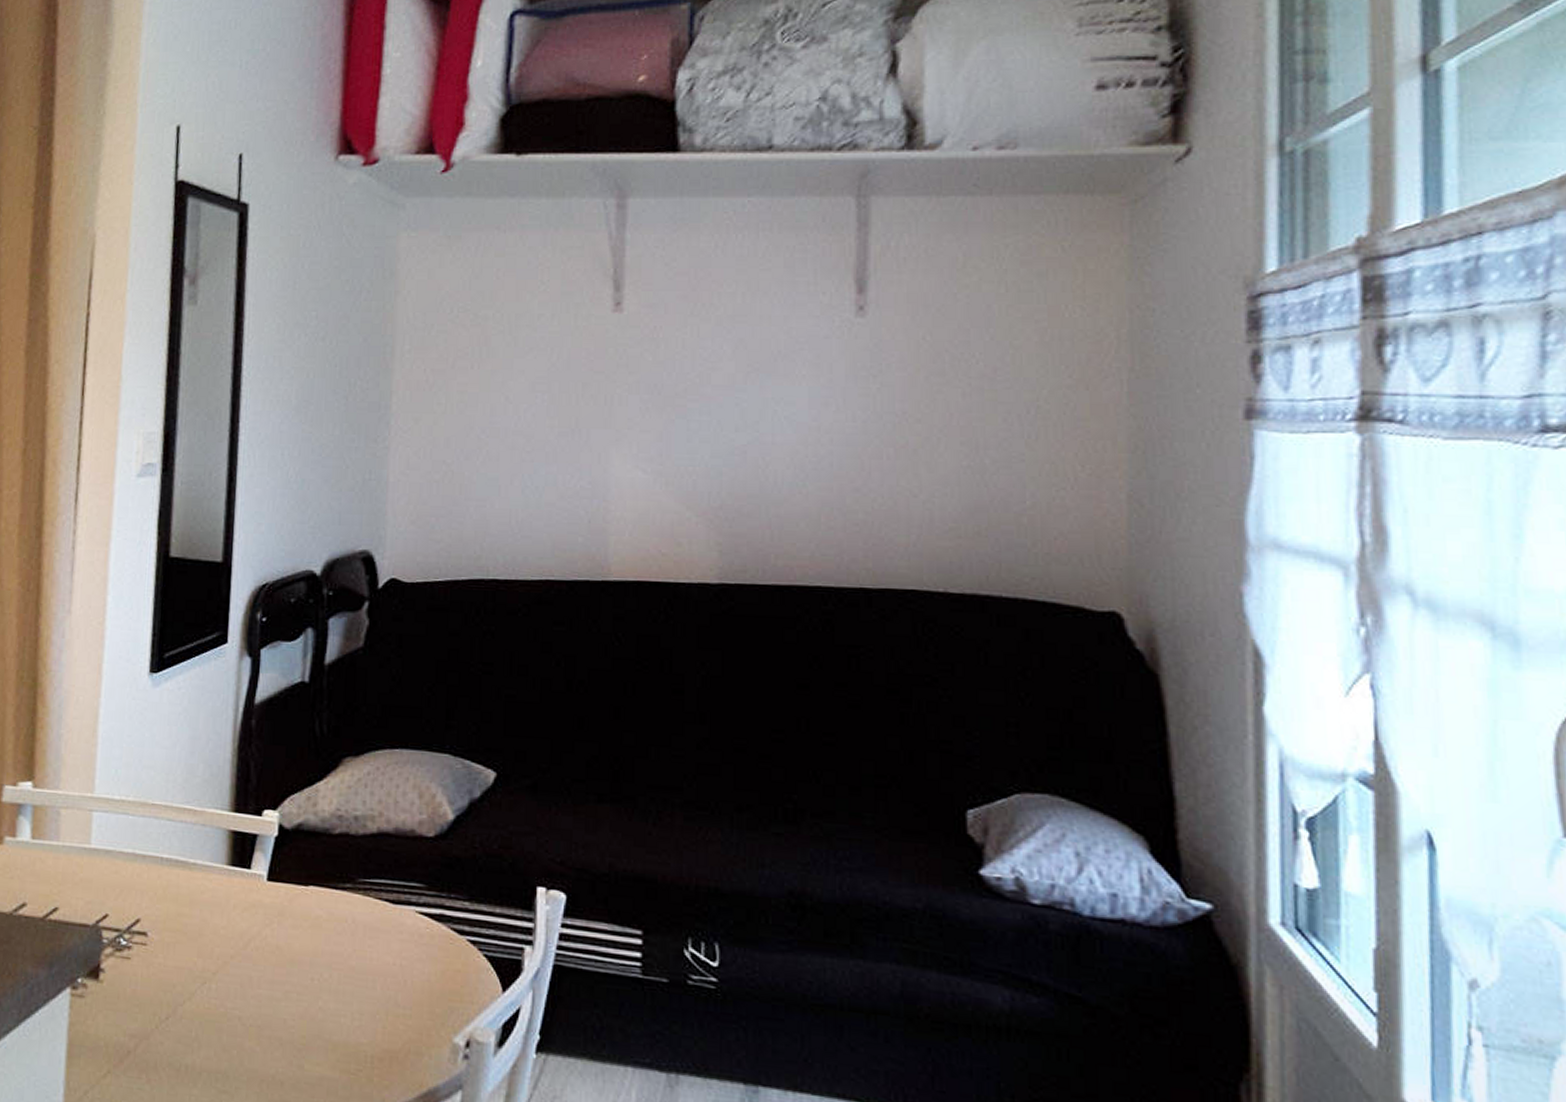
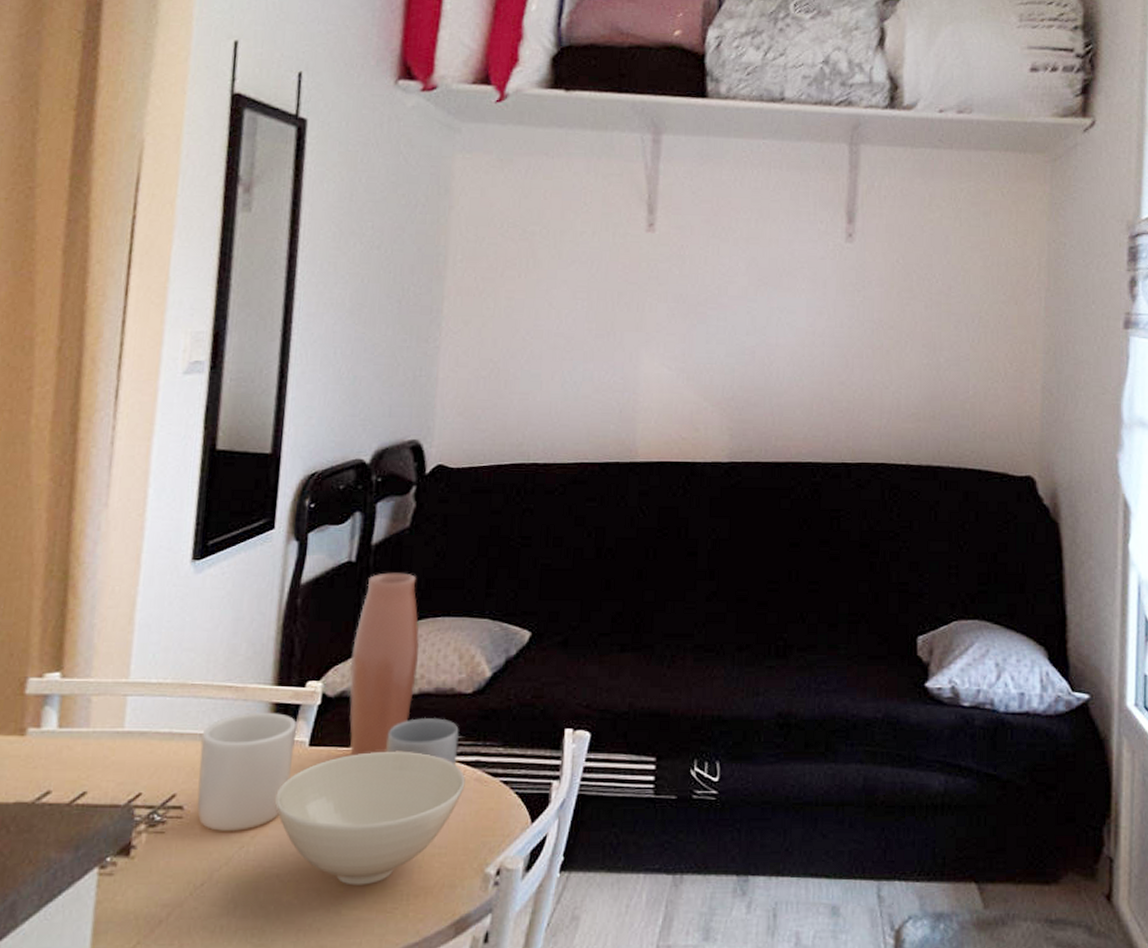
mug: none [160,839,255,965] -> present [197,712,298,831]
bowl: none [234,893,430,1040] -> present [274,751,466,886]
vase: none [305,696,377,896] -> present [349,572,420,756]
mug: none [345,859,421,917] -> present [386,717,459,766]

